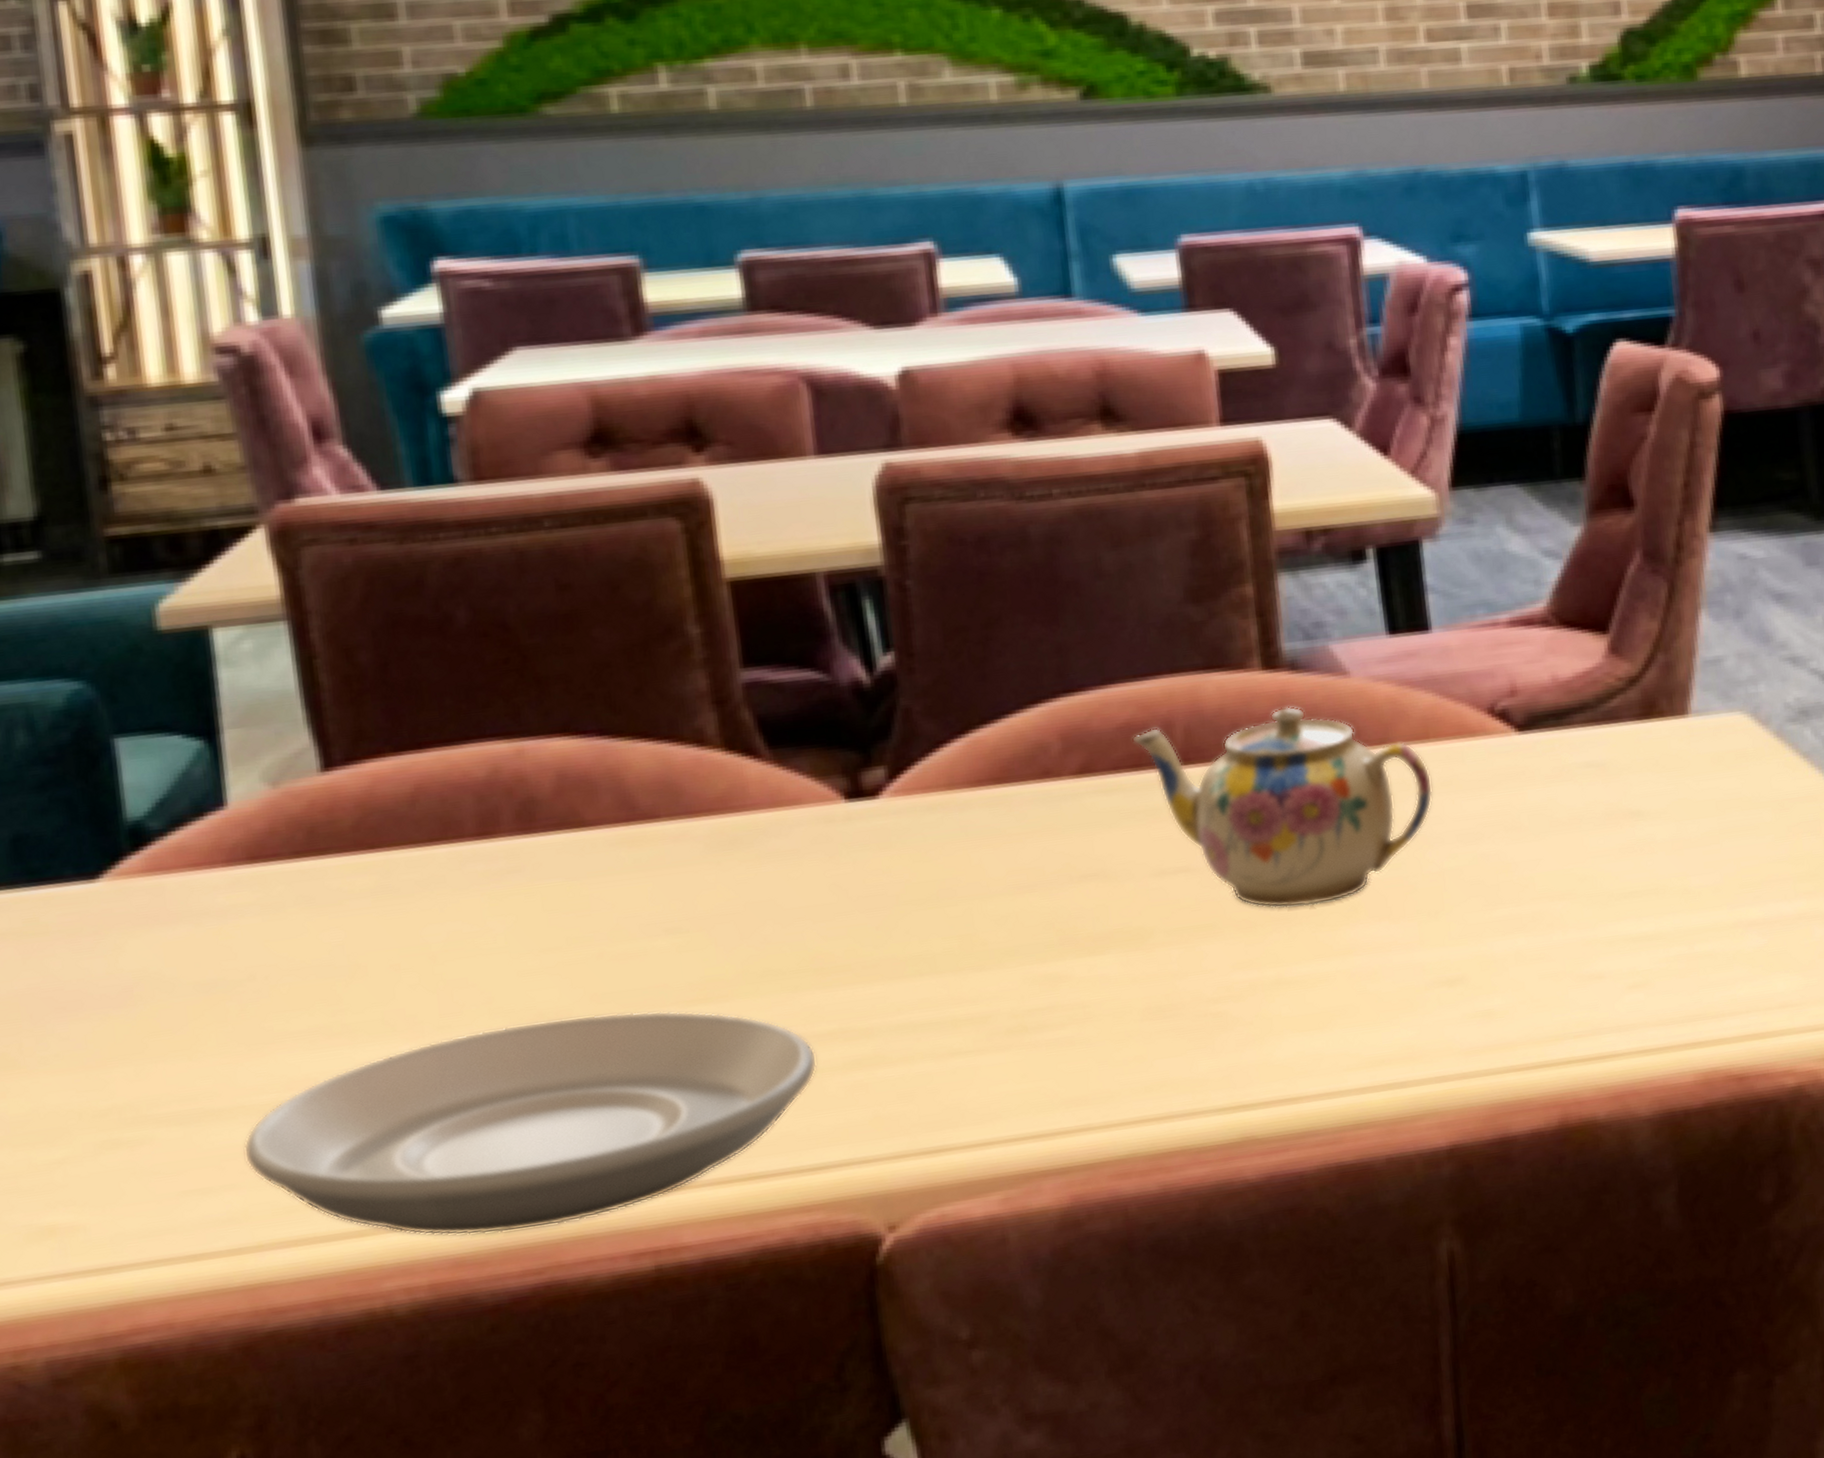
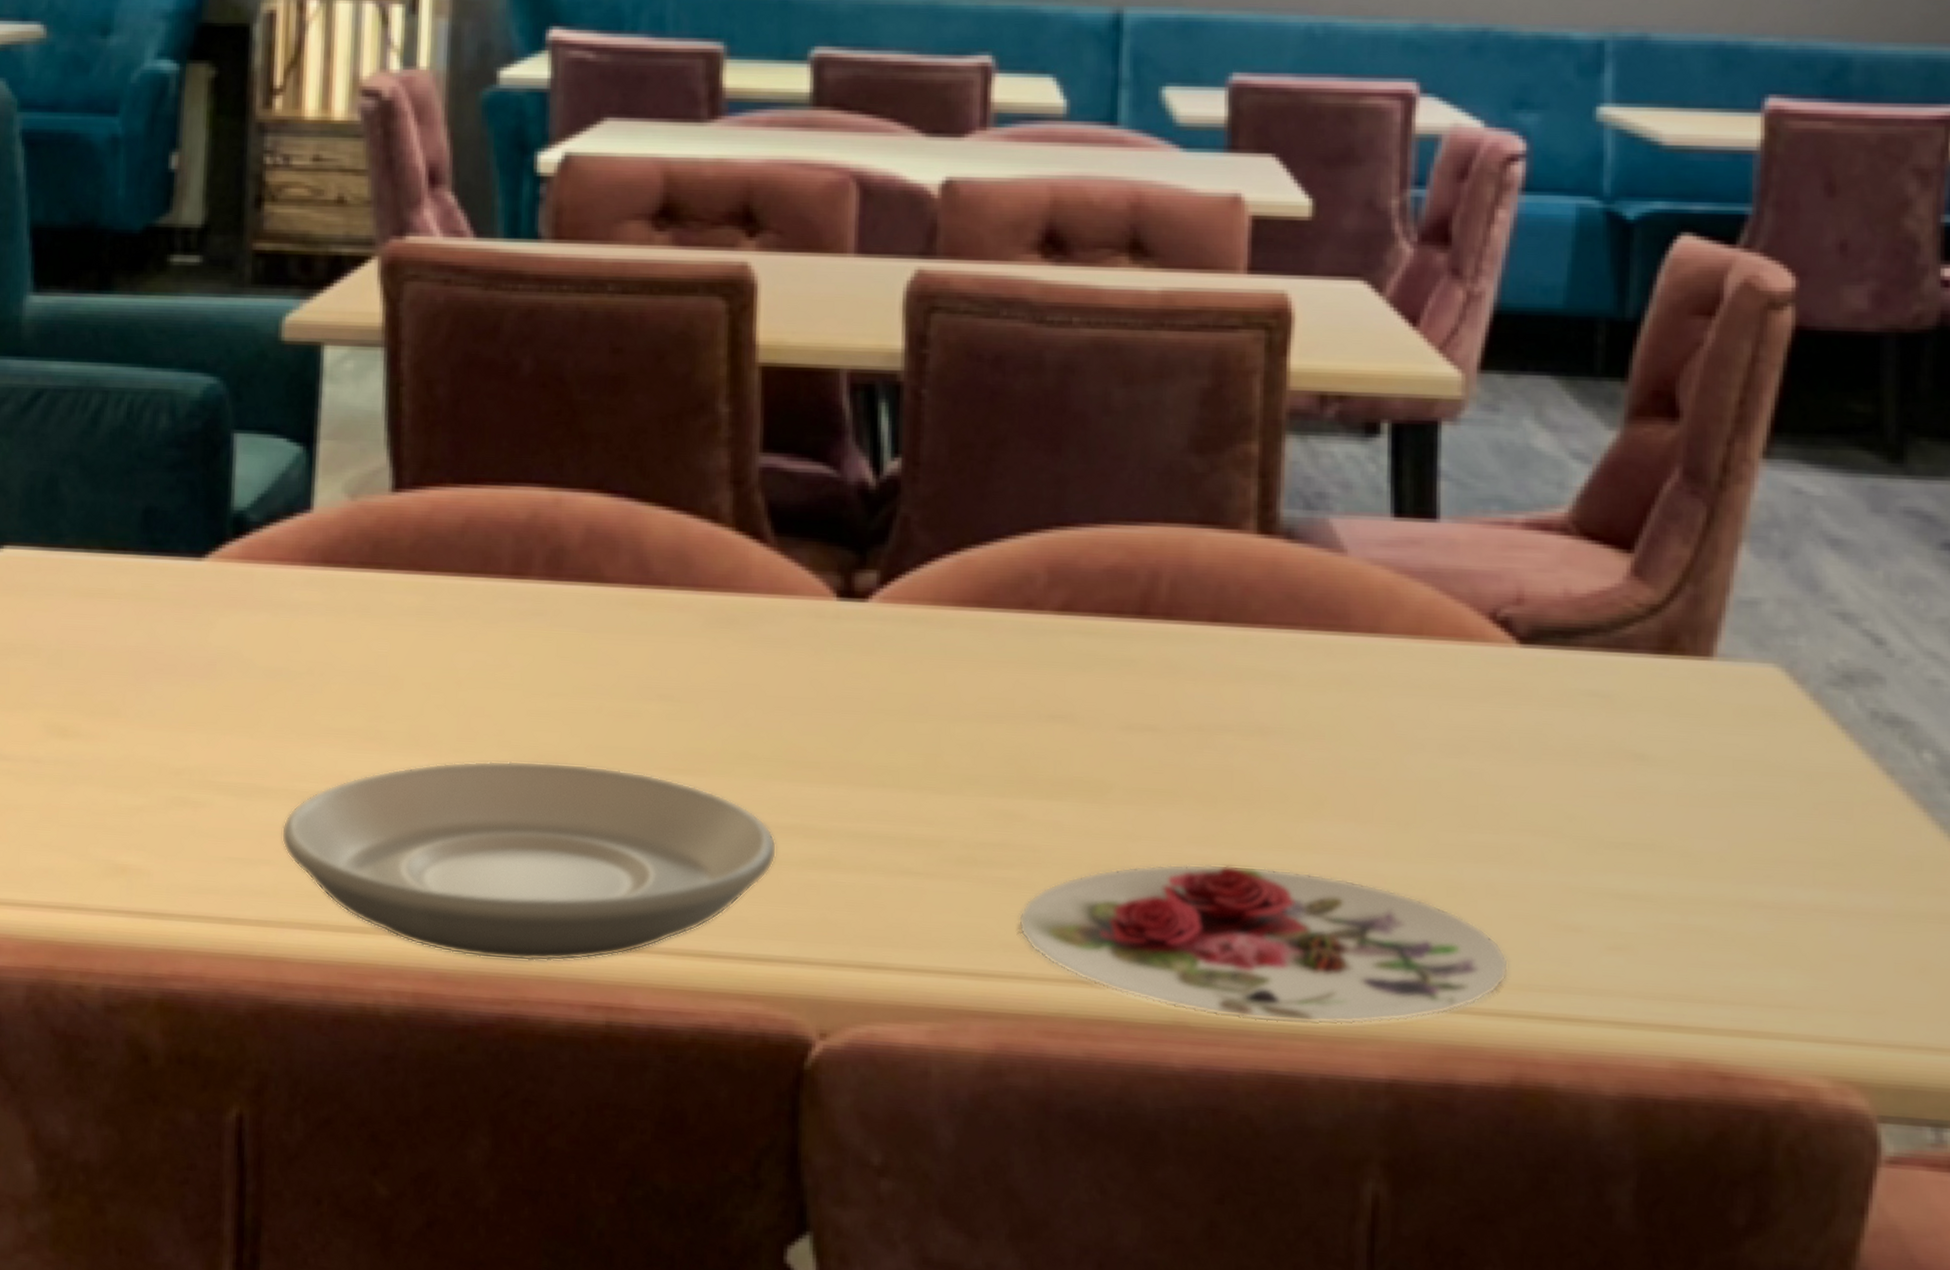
plate: none [1076,973,1545,1125] -> present [1018,863,1509,1025]
teapot: present [1132,706,1433,908] -> none [1118,575,1420,792]

